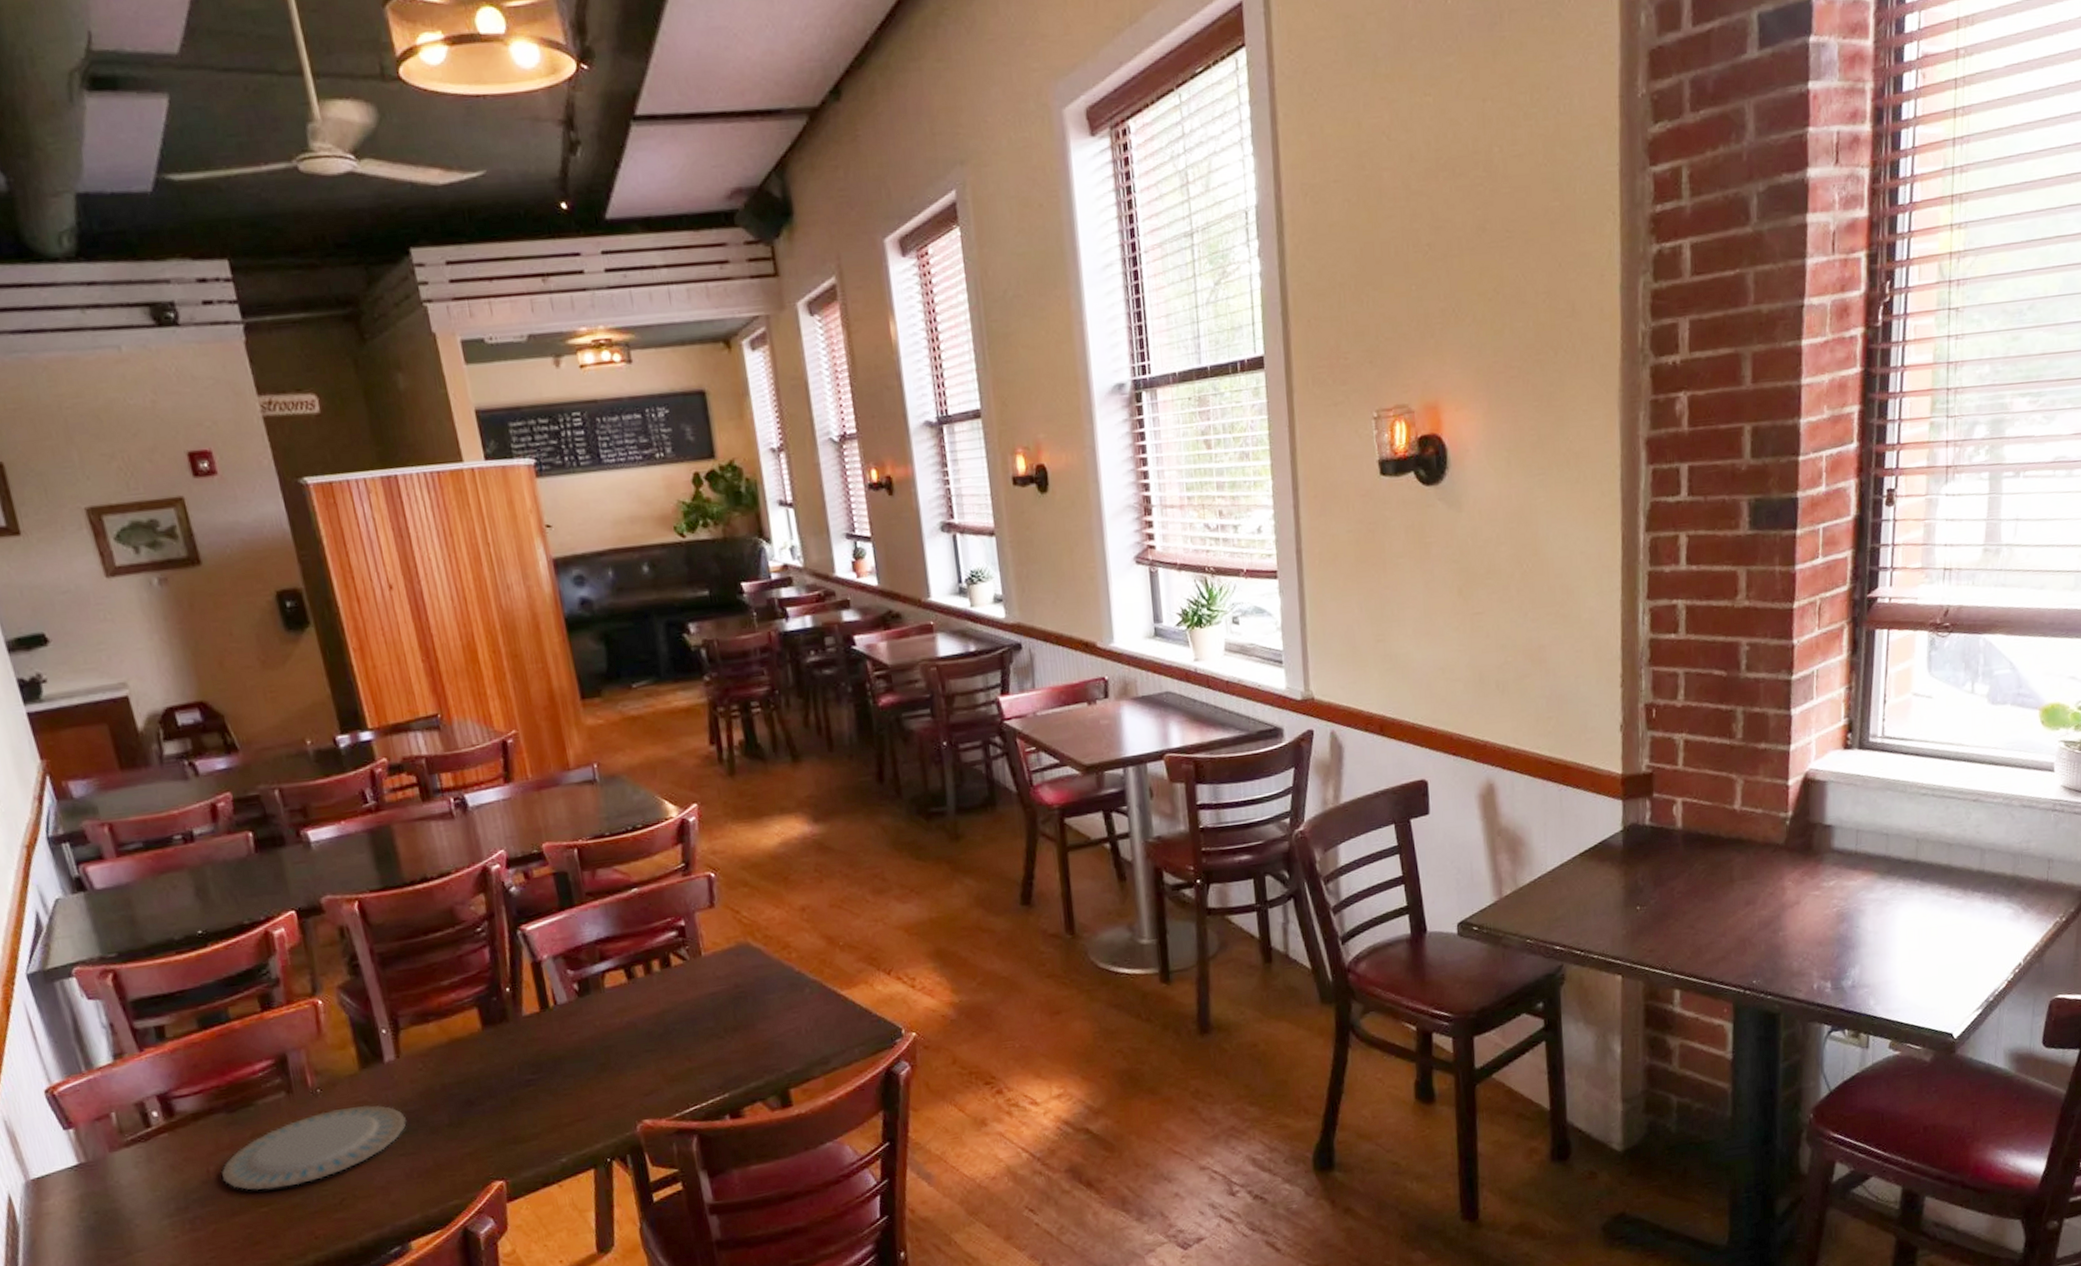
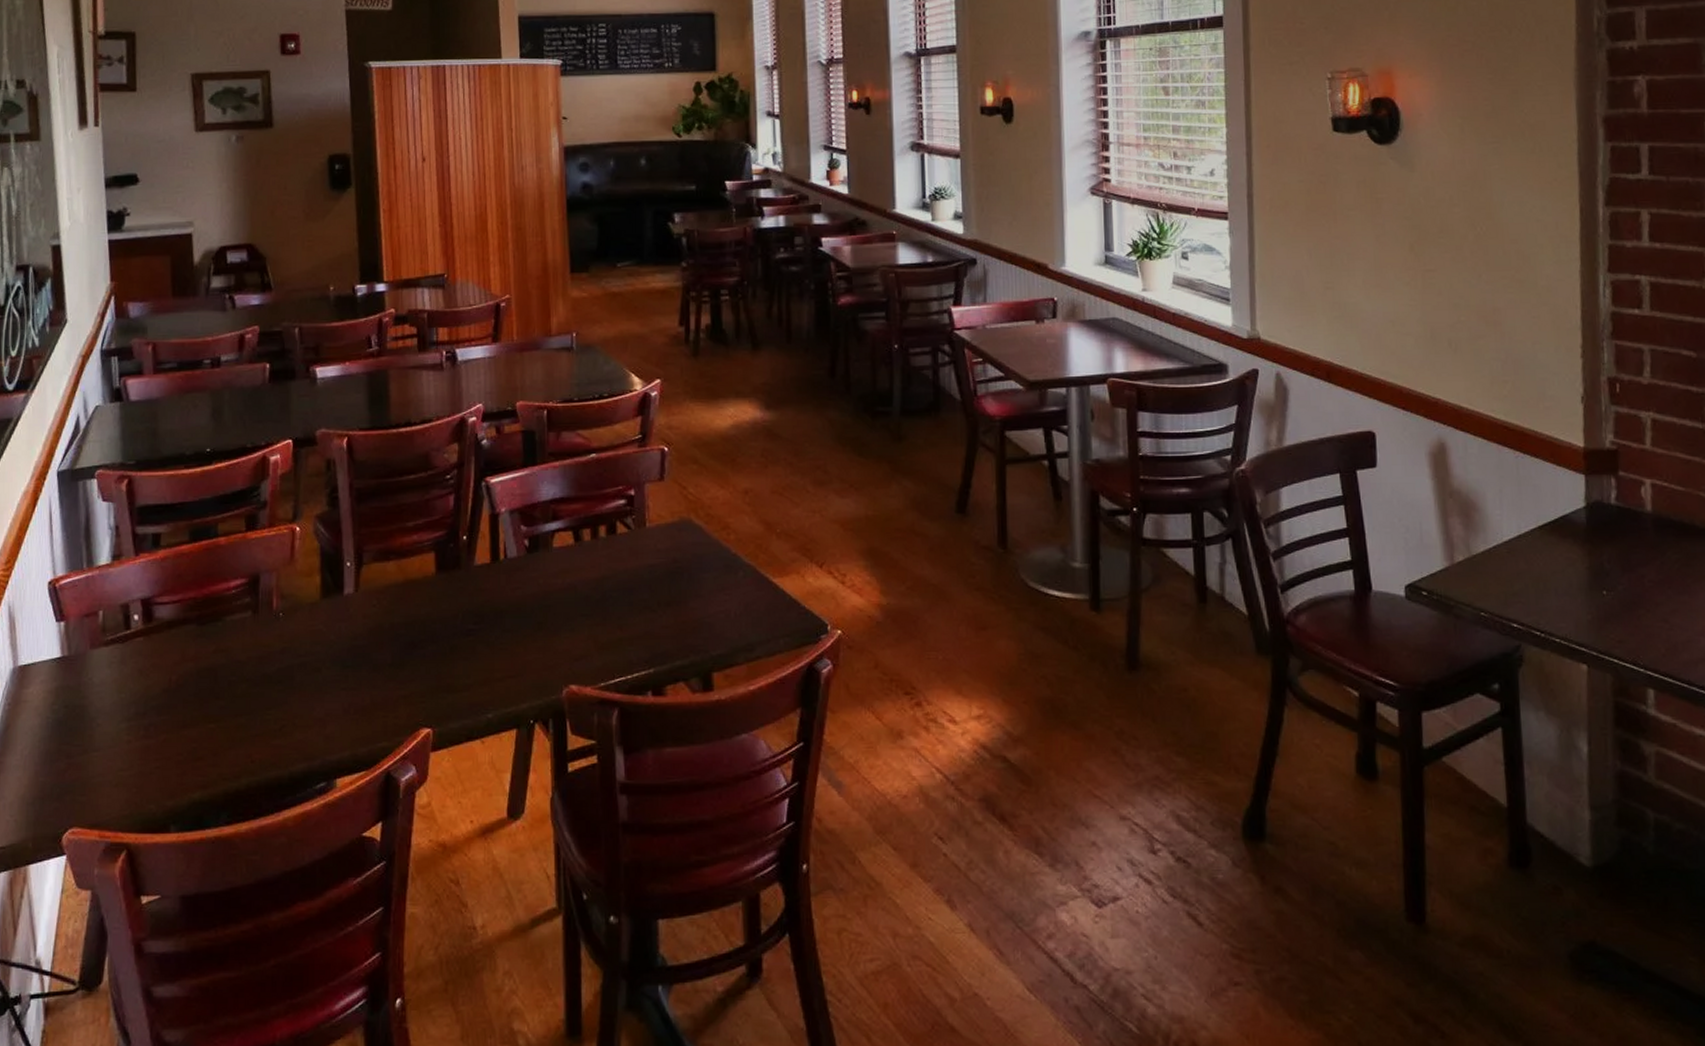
plate: present [222,1105,406,1190] -> none [182,635,353,706]

